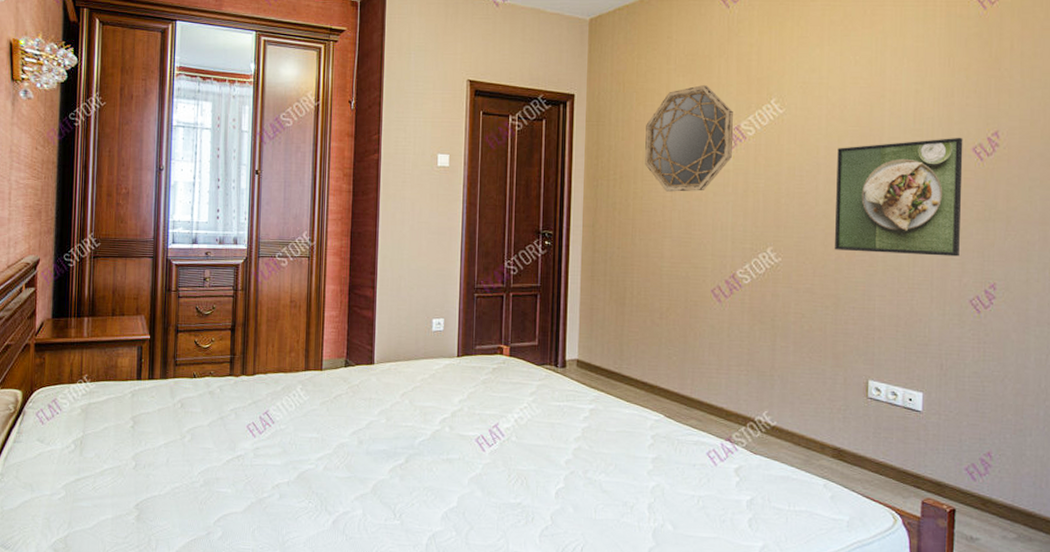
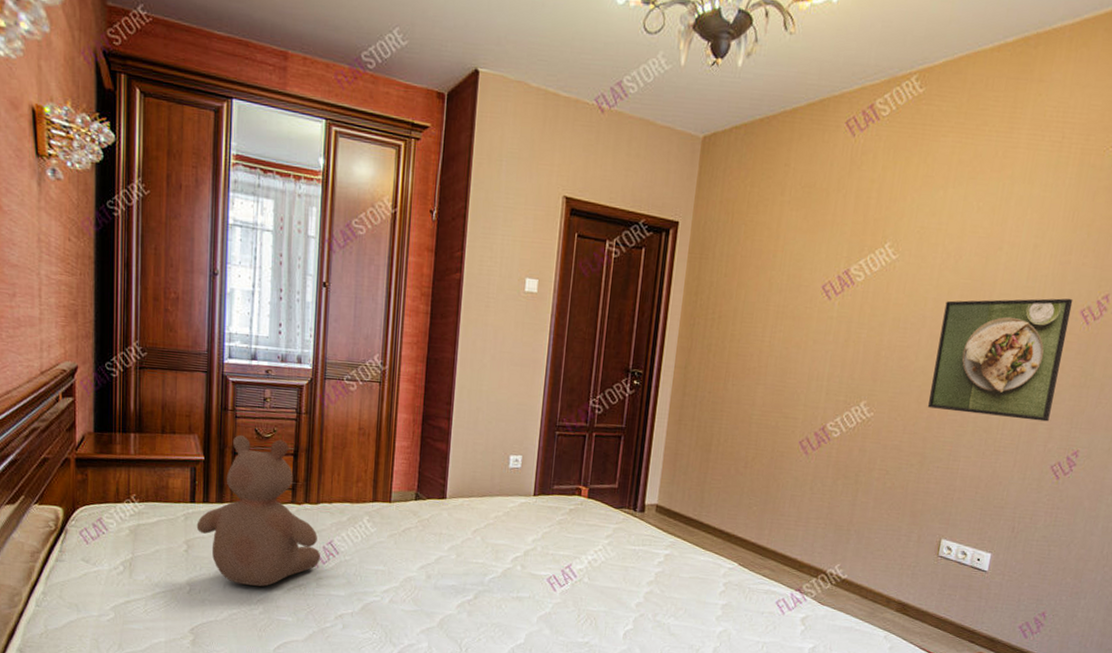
bear: none [142,314,258,459] -> present [196,435,321,587]
home mirror: present [645,85,733,192] -> none [746,222,845,338]

